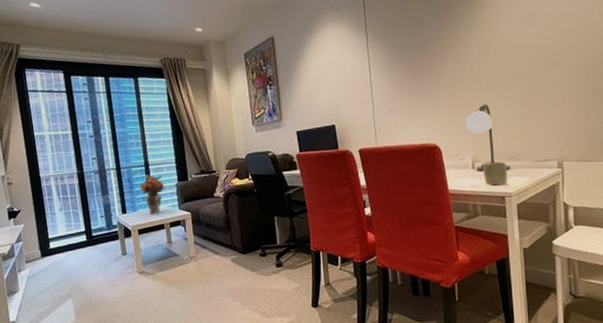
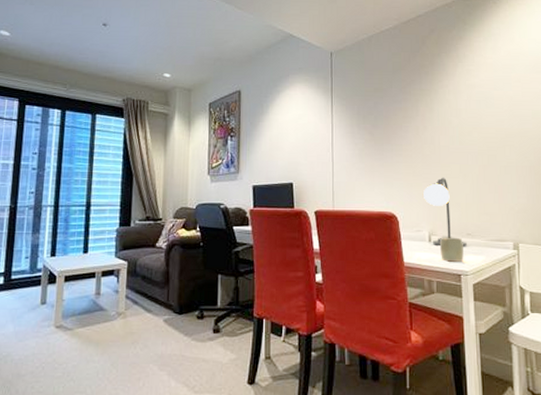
flower arrangement: present [139,175,165,215] -> none [76,216,104,260]

